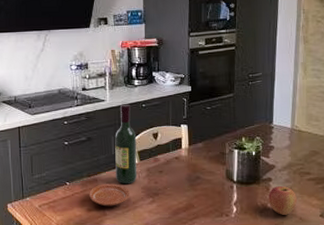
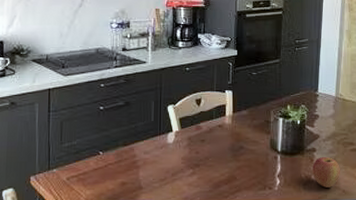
plate: present [89,184,130,207] -> none [124,153,169,179]
wine bottle: present [115,104,137,185] -> none [154,67,179,154]

